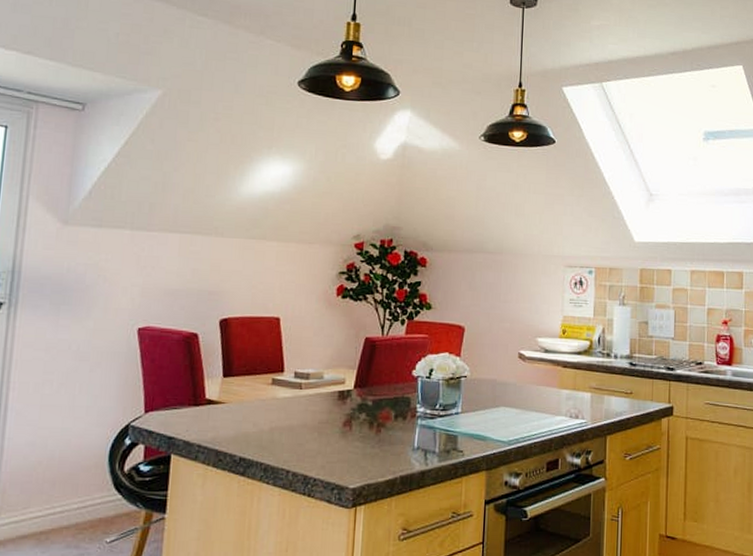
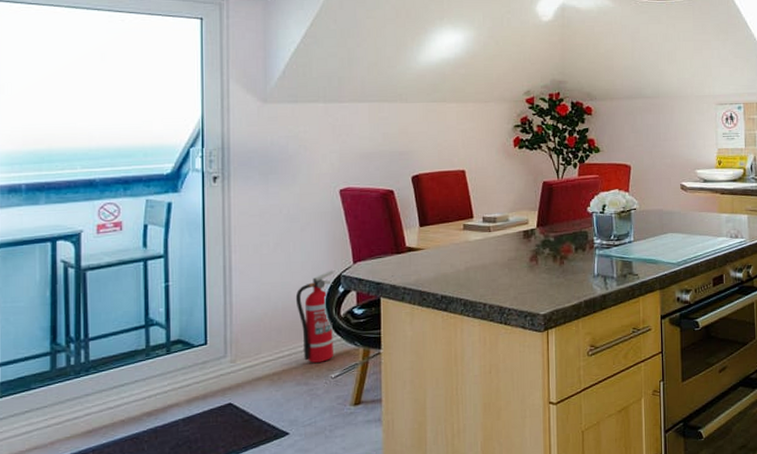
fire extinguisher: none [75,419,122,523] -> present [295,270,334,363]

